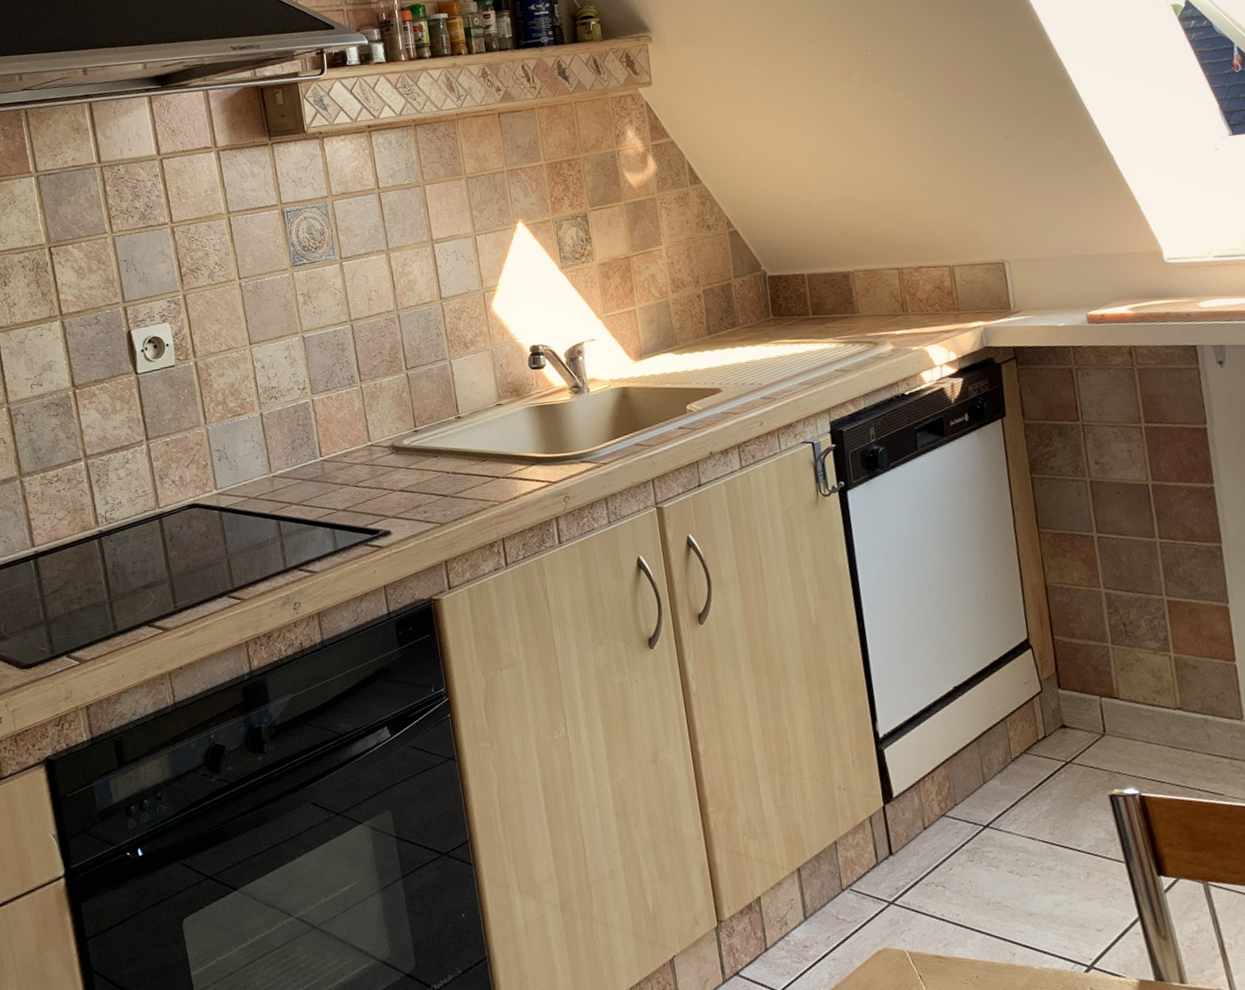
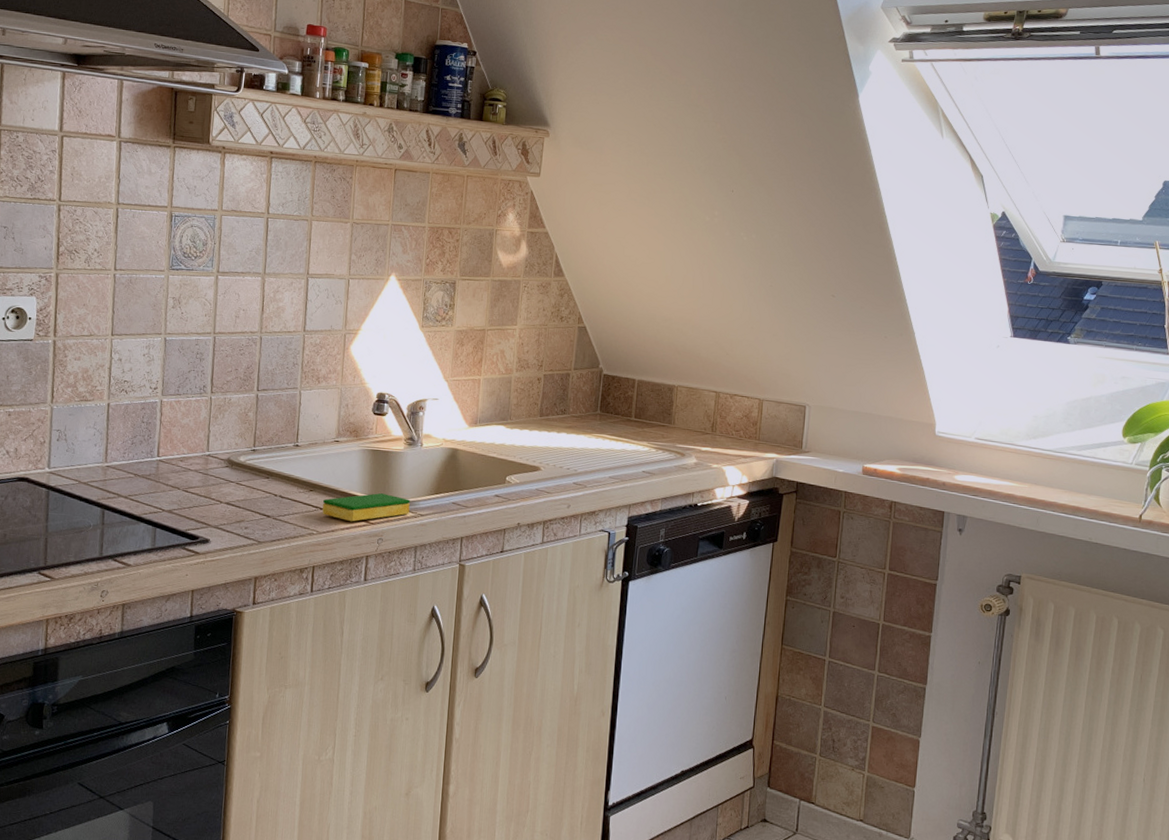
dish sponge: none [498,448,591,485] -> present [322,493,410,522]

